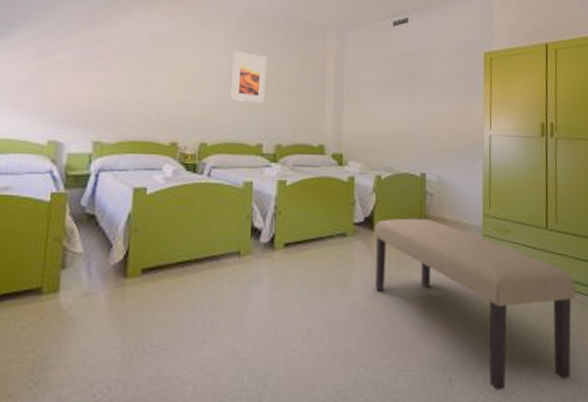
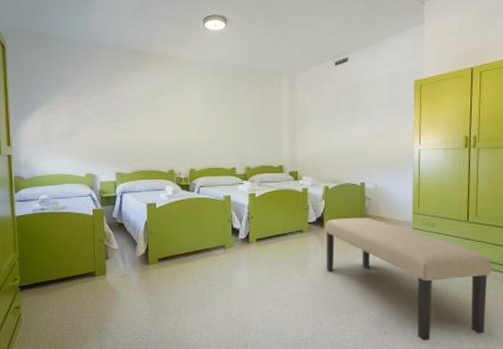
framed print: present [231,52,268,103] -> none [209,98,235,137]

